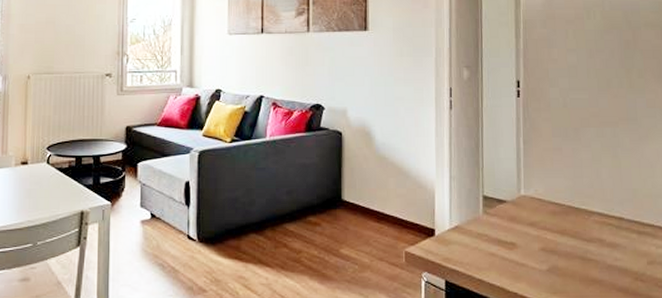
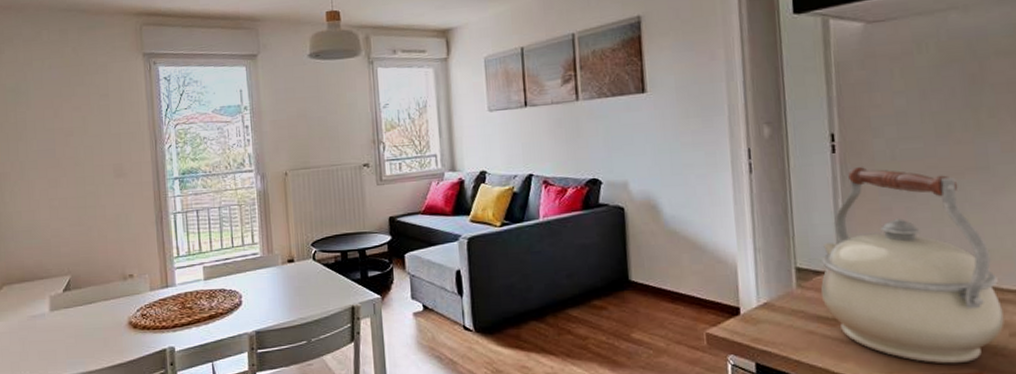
kettle: none [502,111,645,287] -> present [820,167,1006,364]

